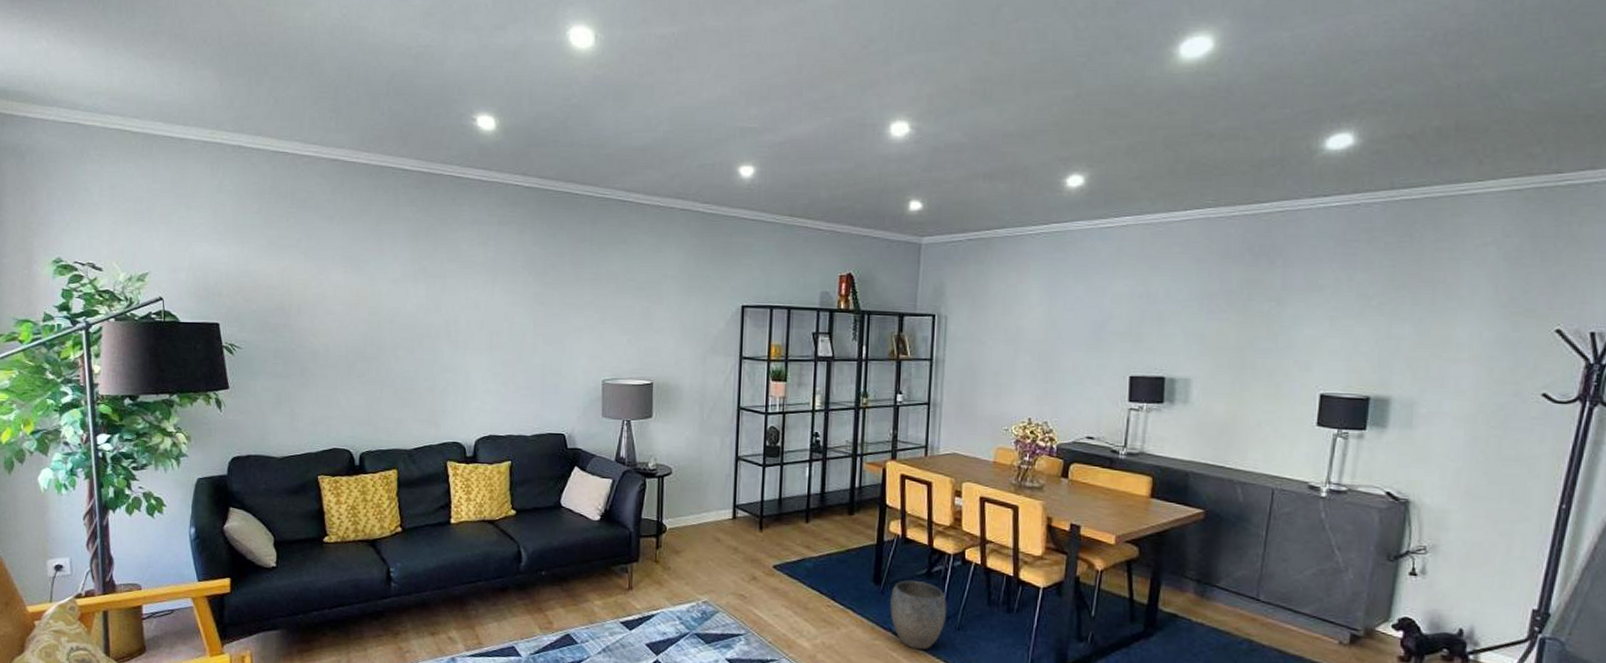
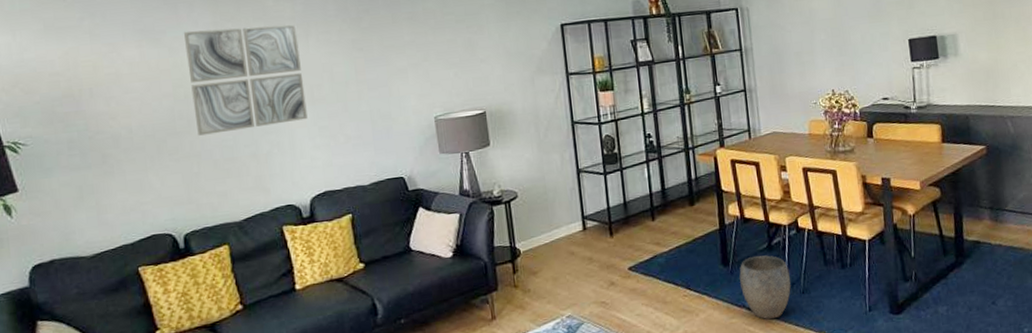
wall art: none [384,263,486,364] -> present [184,24,308,136]

